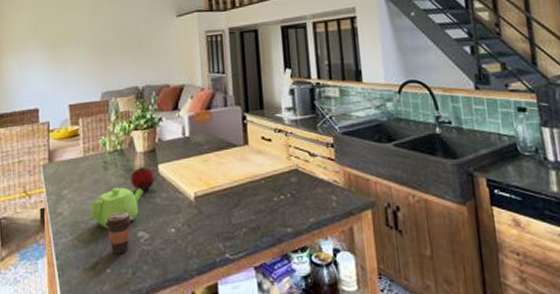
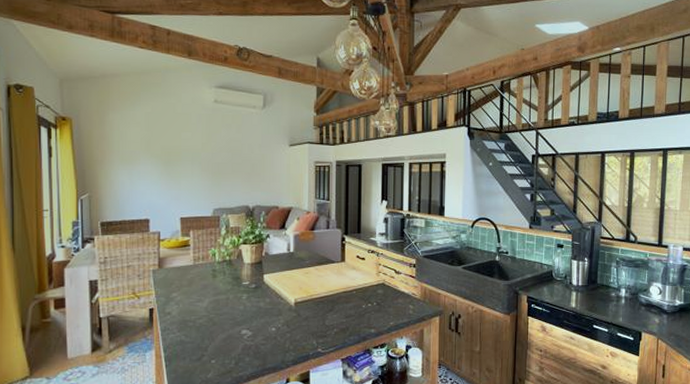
teapot: present [90,187,144,229] -> none [197,292,250,327]
coffee cup: present [104,211,132,255] -> none [211,313,237,349]
fruit: present [130,166,155,190] -> none [237,276,260,296]

